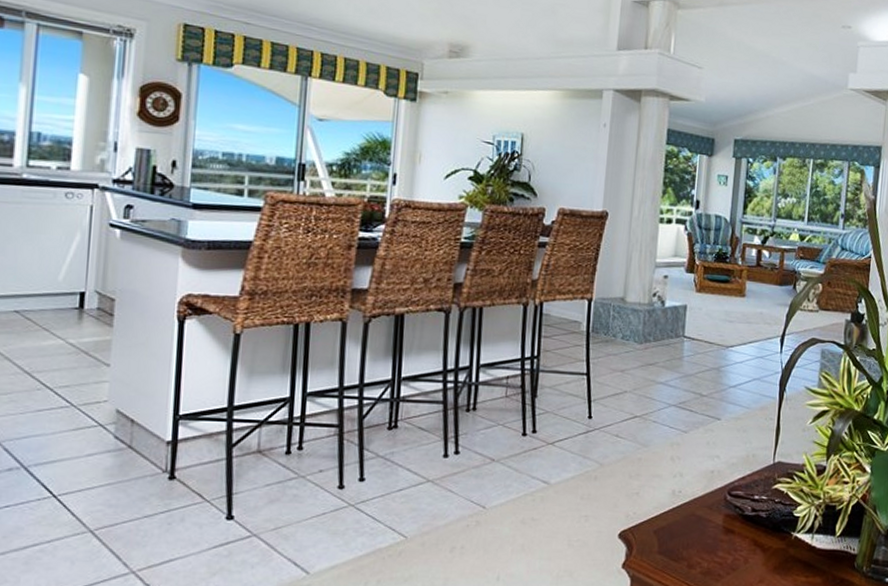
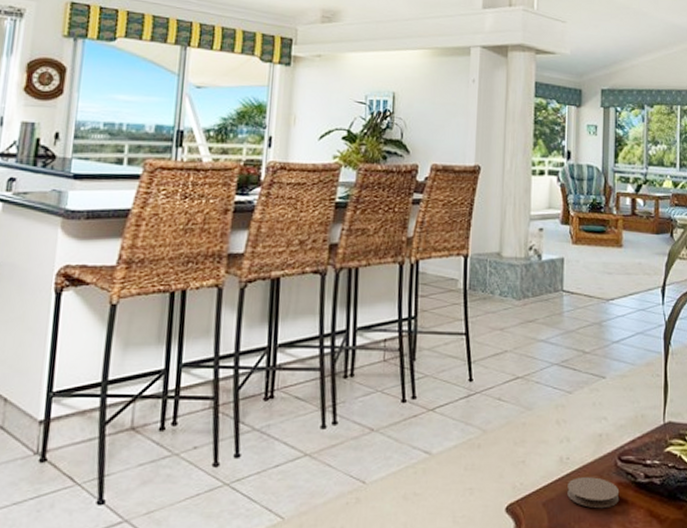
coaster: none [677,509,727,537] -> present [567,477,620,509]

